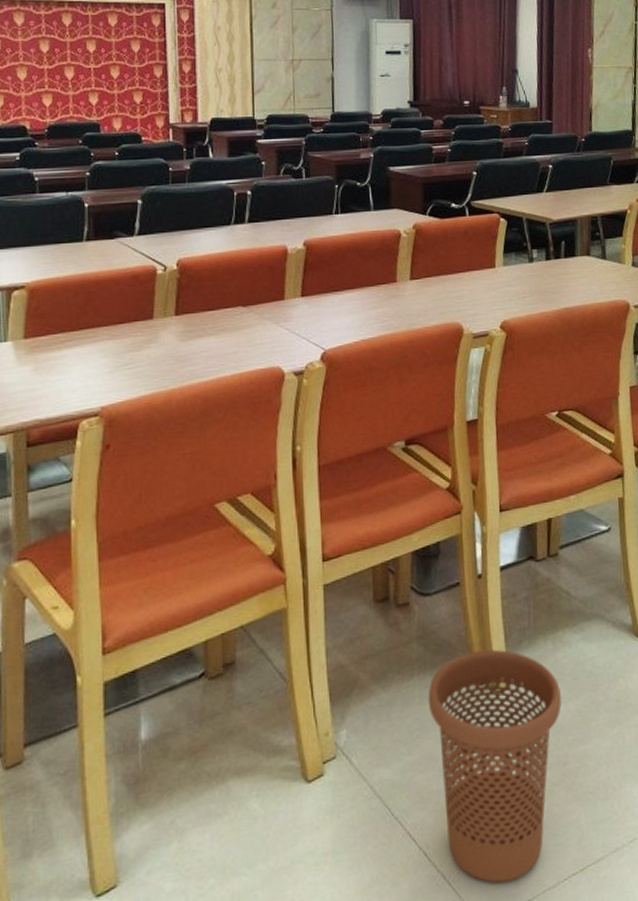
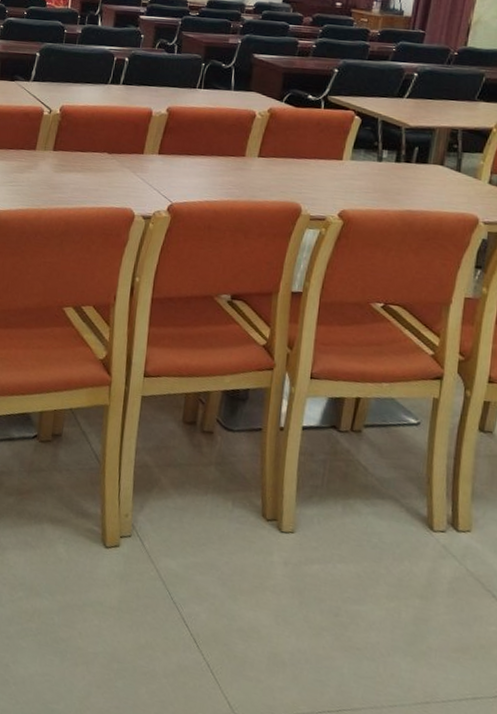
trash bin: present [427,649,562,883] -> none [216,490,343,694]

